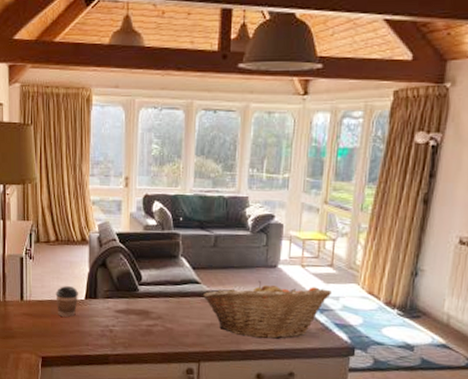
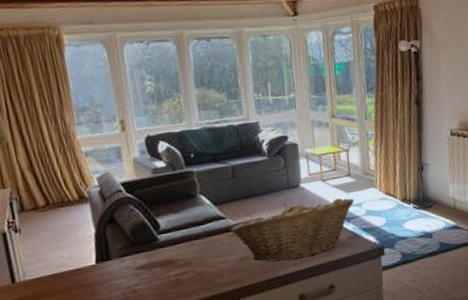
coffee cup: present [55,286,78,317] -> none [57,252,88,290]

